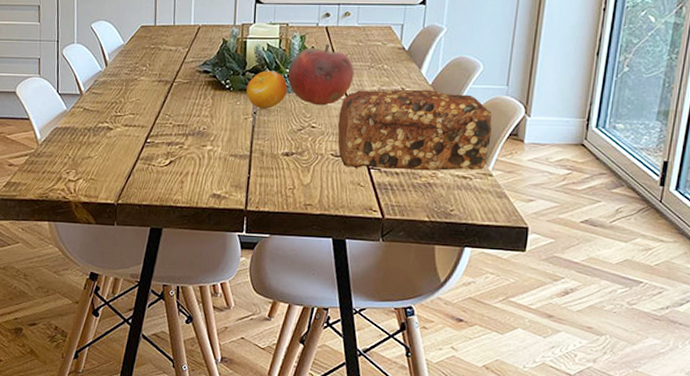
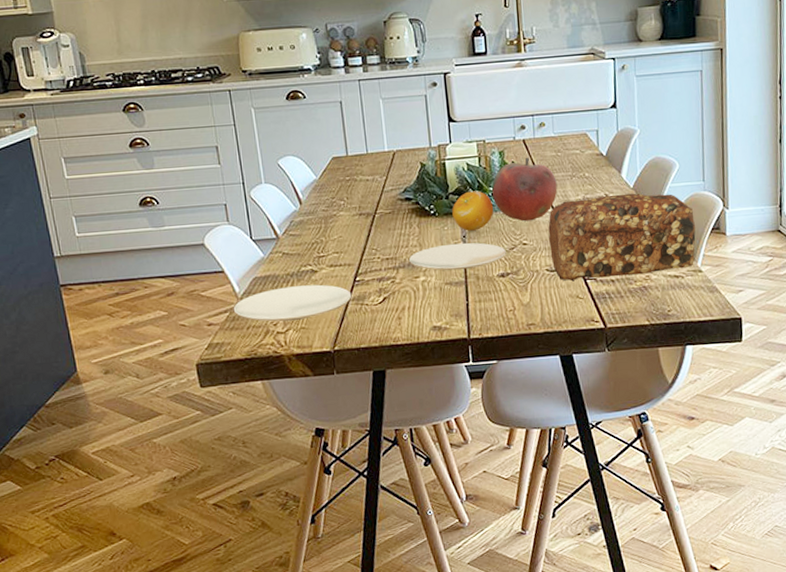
plate: none [33,139,141,172] -> present [233,284,352,322]
plate: none [198,118,294,145] -> present [408,242,506,271]

